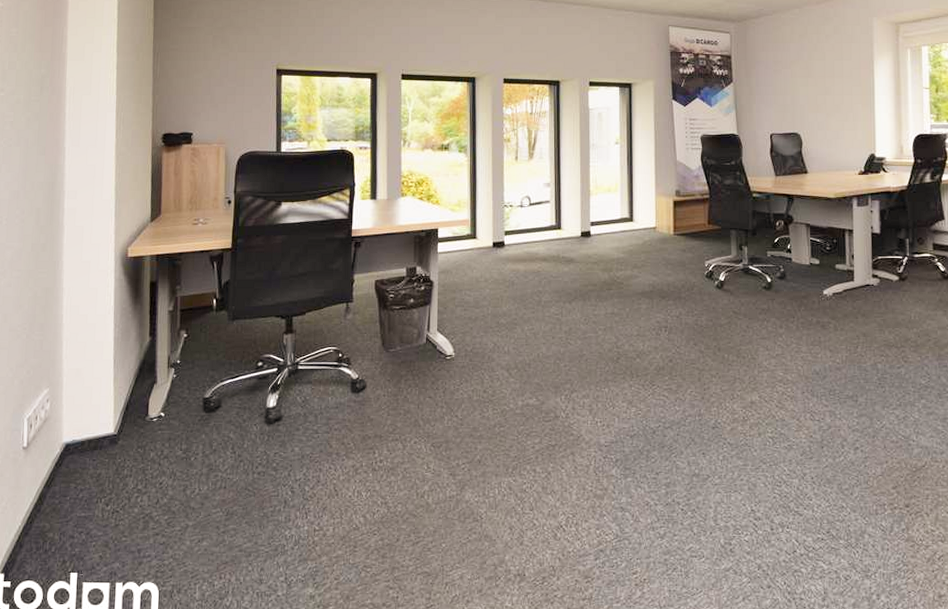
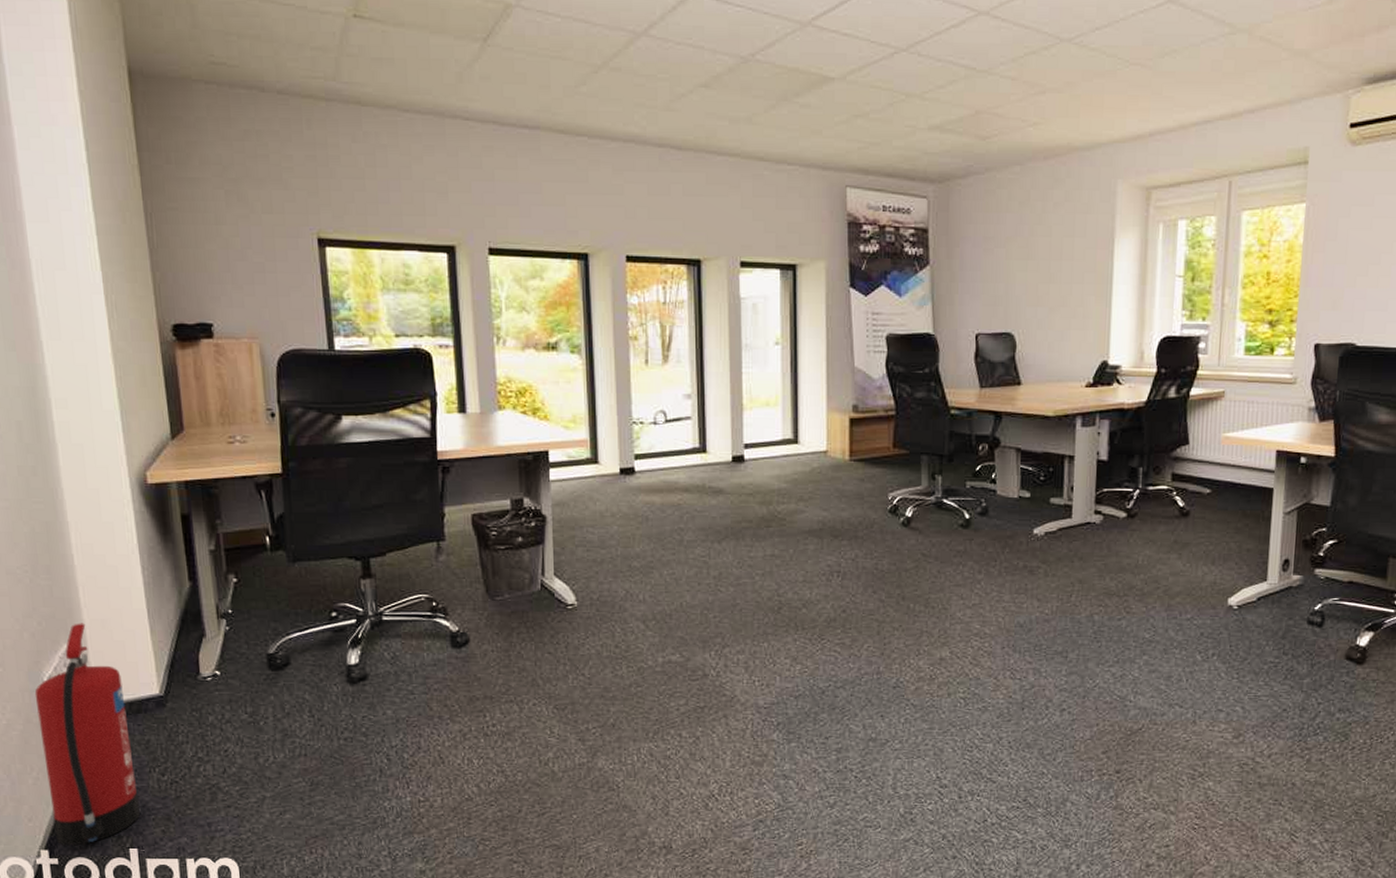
fire extinguisher: none [12,371,86,570] -> present [34,623,140,846]

